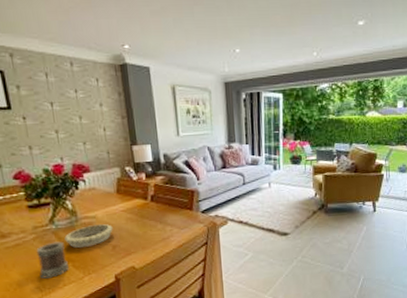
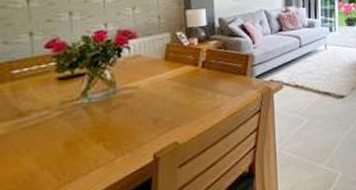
mug: present [36,241,69,279] -> none [60,117,98,165]
decorative bowl: present [64,224,113,248] -> none [97,95,156,124]

